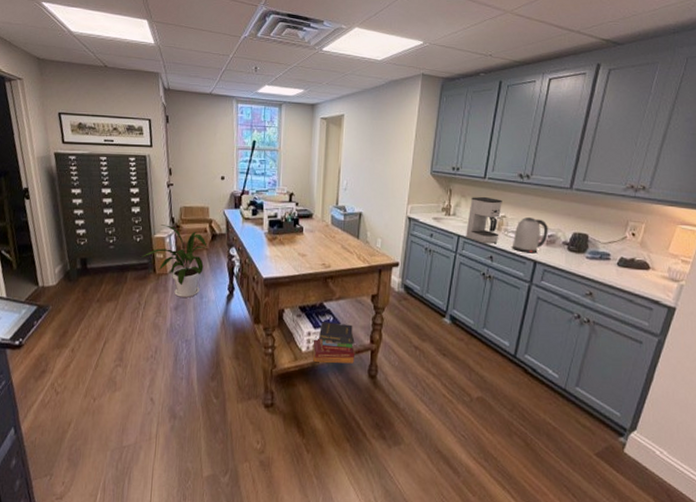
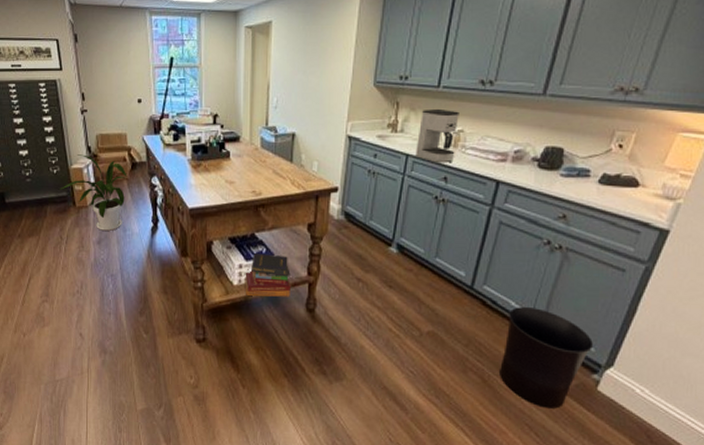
kettle: present [512,217,548,254] -> none [470,131,514,172]
waste bin: none [540,374,618,470] -> present [500,306,593,409]

